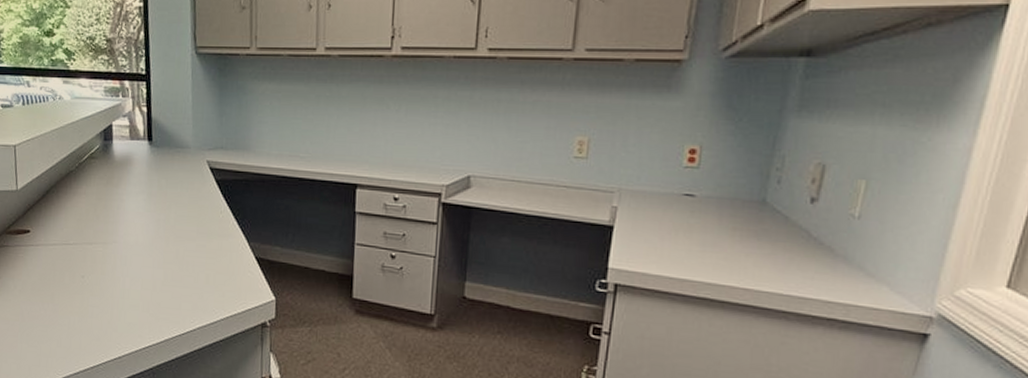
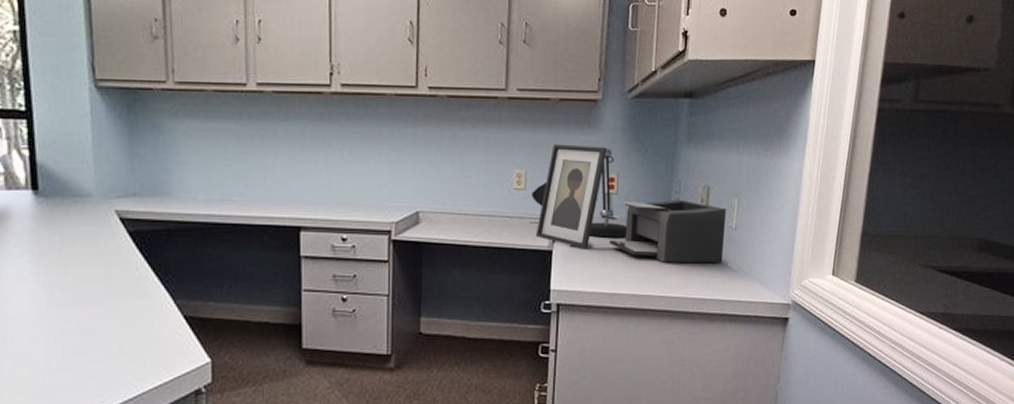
desk lamp: none [594,116,709,218] -> present [532,149,628,238]
picture frame: none [595,109,690,228] -> present [535,144,607,249]
printer: none [683,175,848,258] -> present [609,199,727,264]

